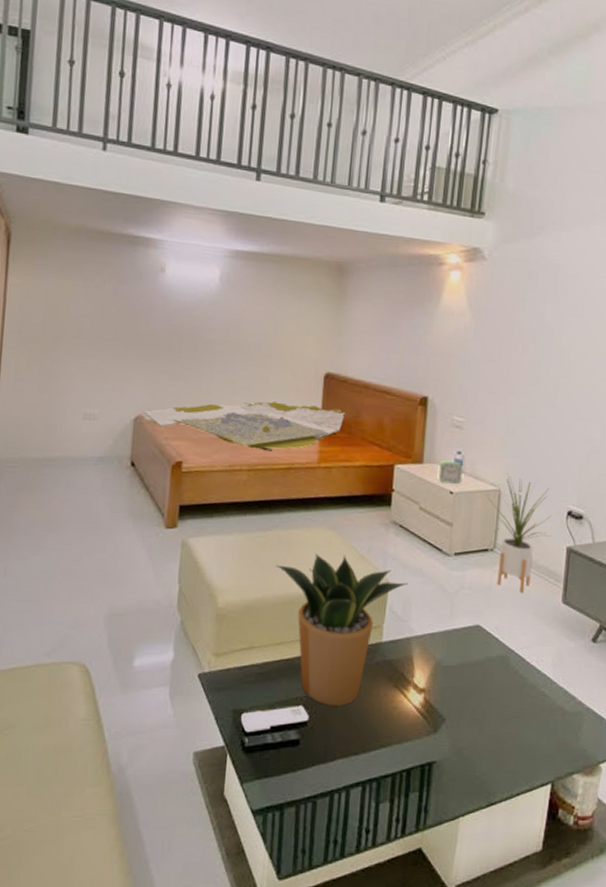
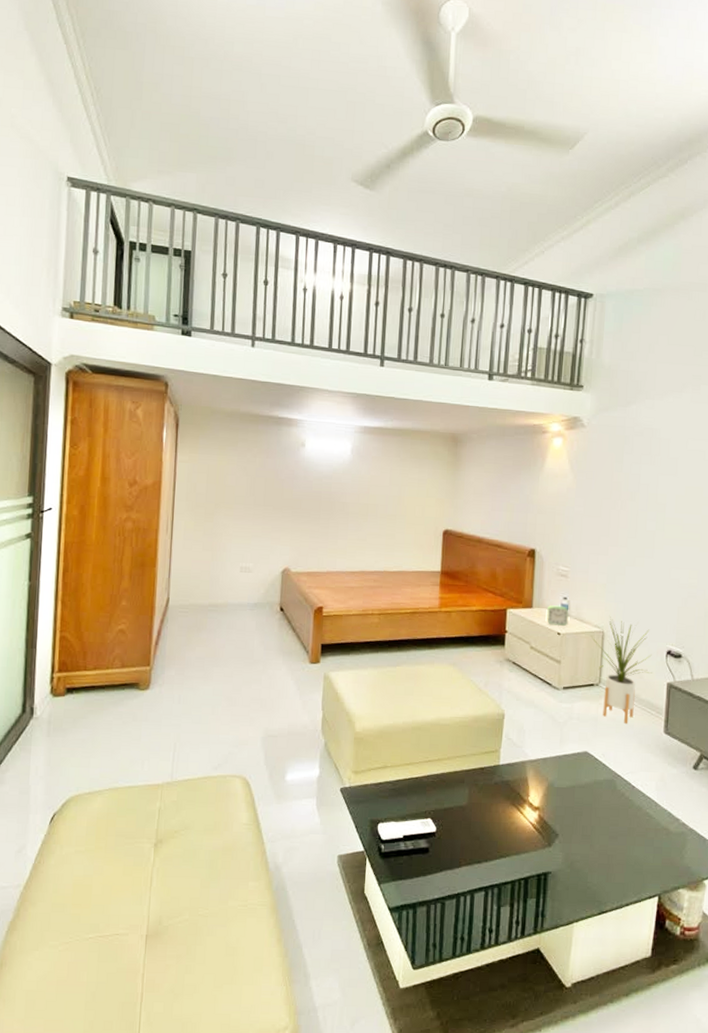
blanket: present [143,402,346,451] -> none [289,555,463,598]
potted plant: present [276,554,409,706] -> none [405,686,522,820]

